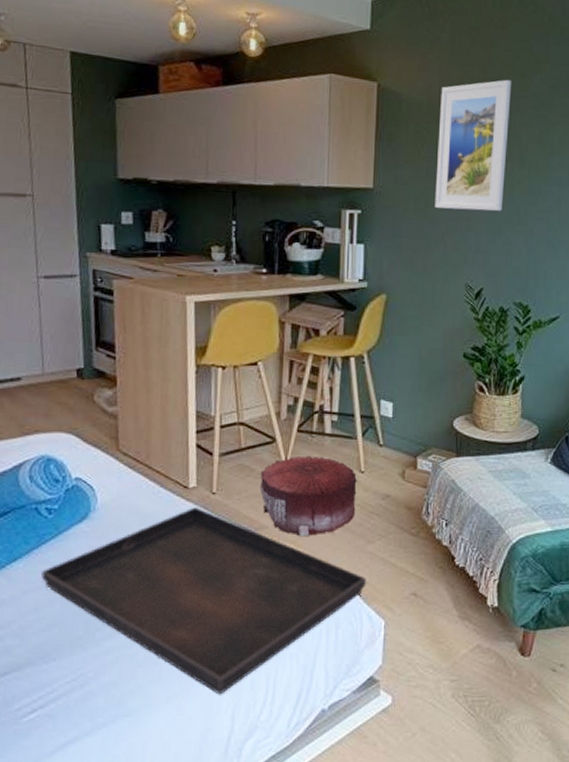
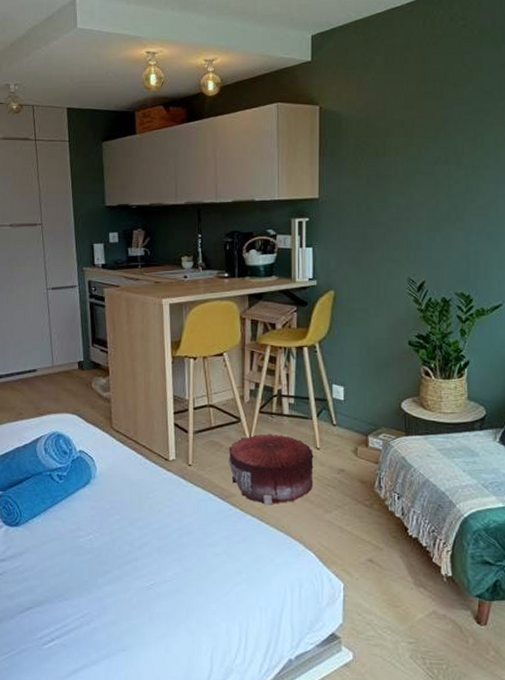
serving tray: present [41,507,366,695] -> none [55,477,325,639]
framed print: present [435,79,511,211] -> none [376,90,445,211]

